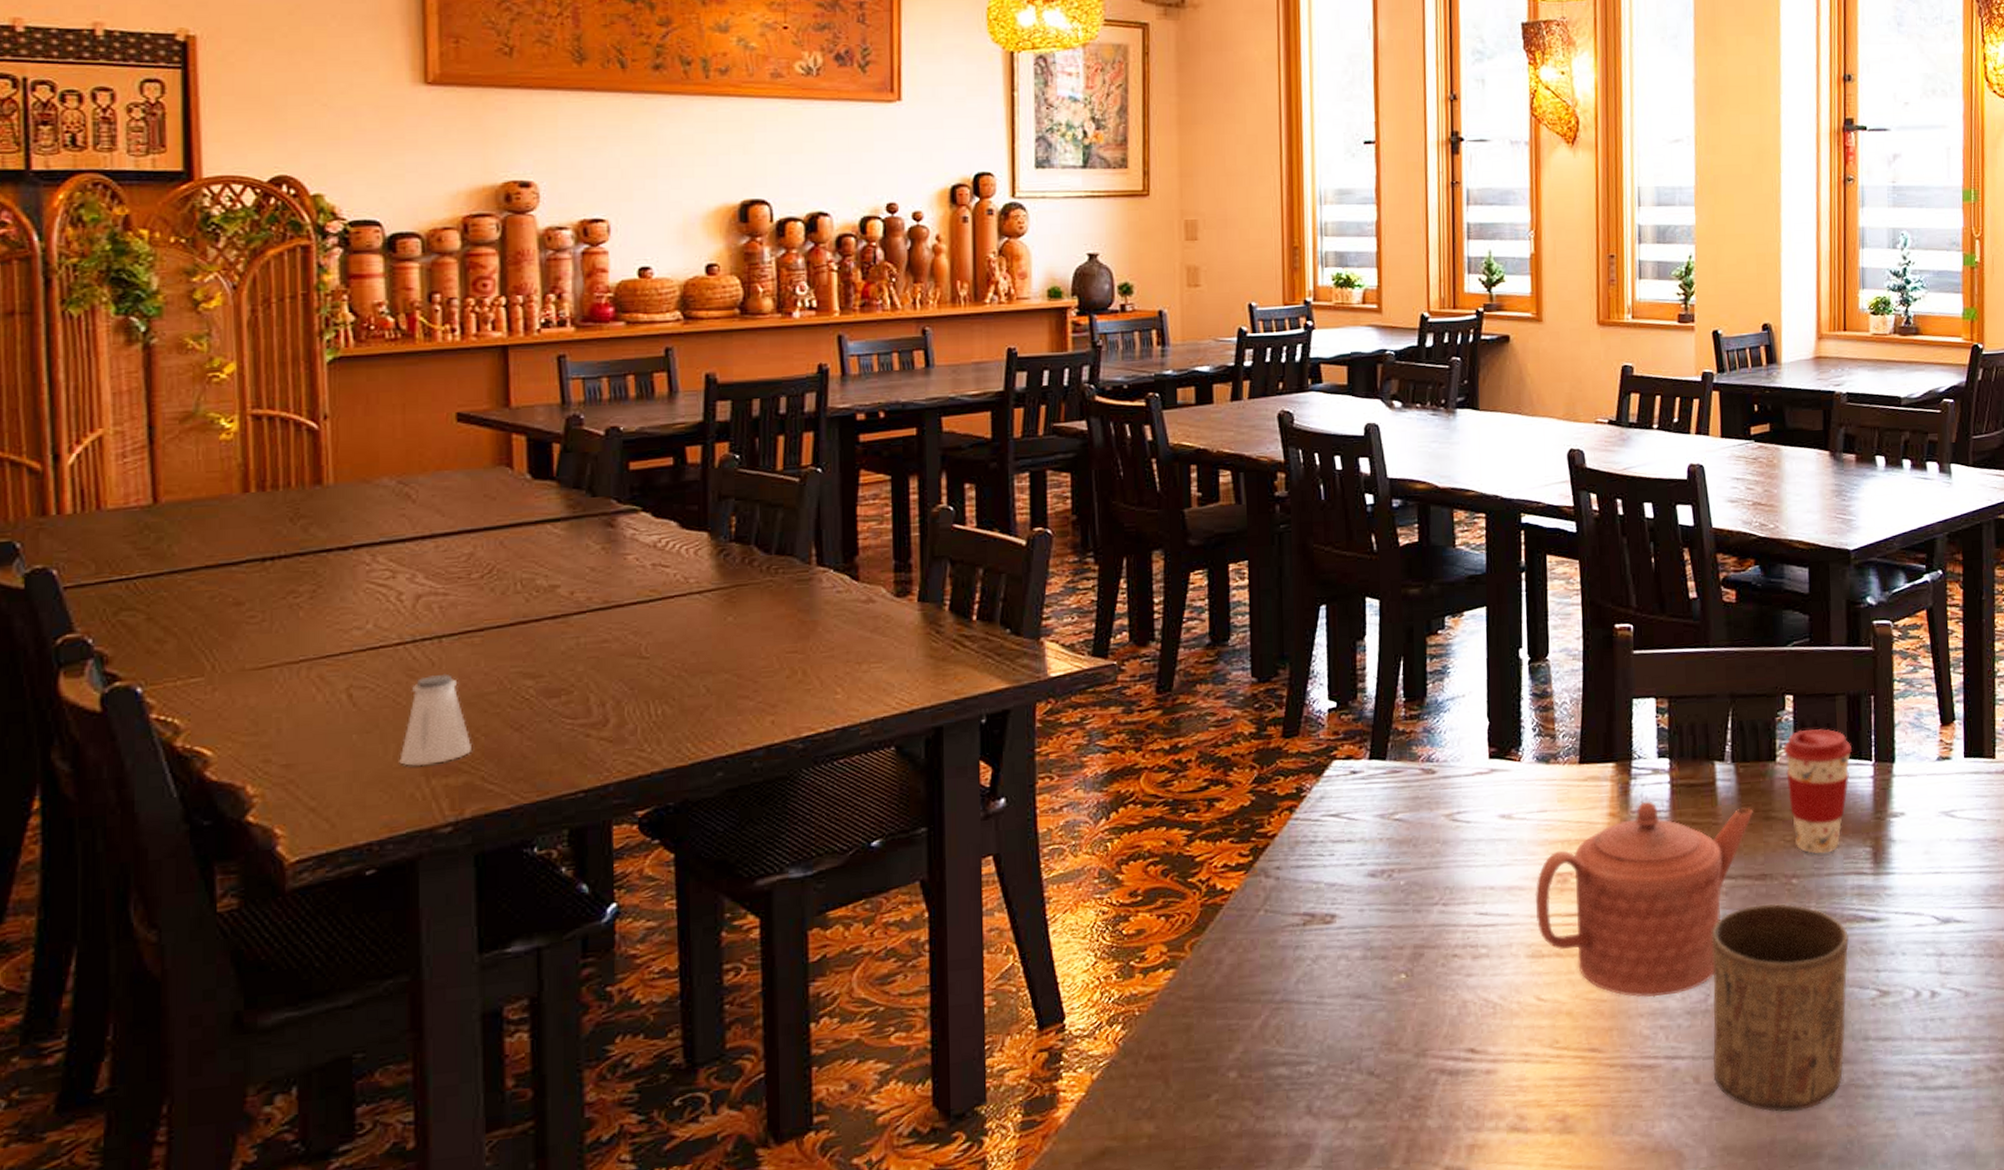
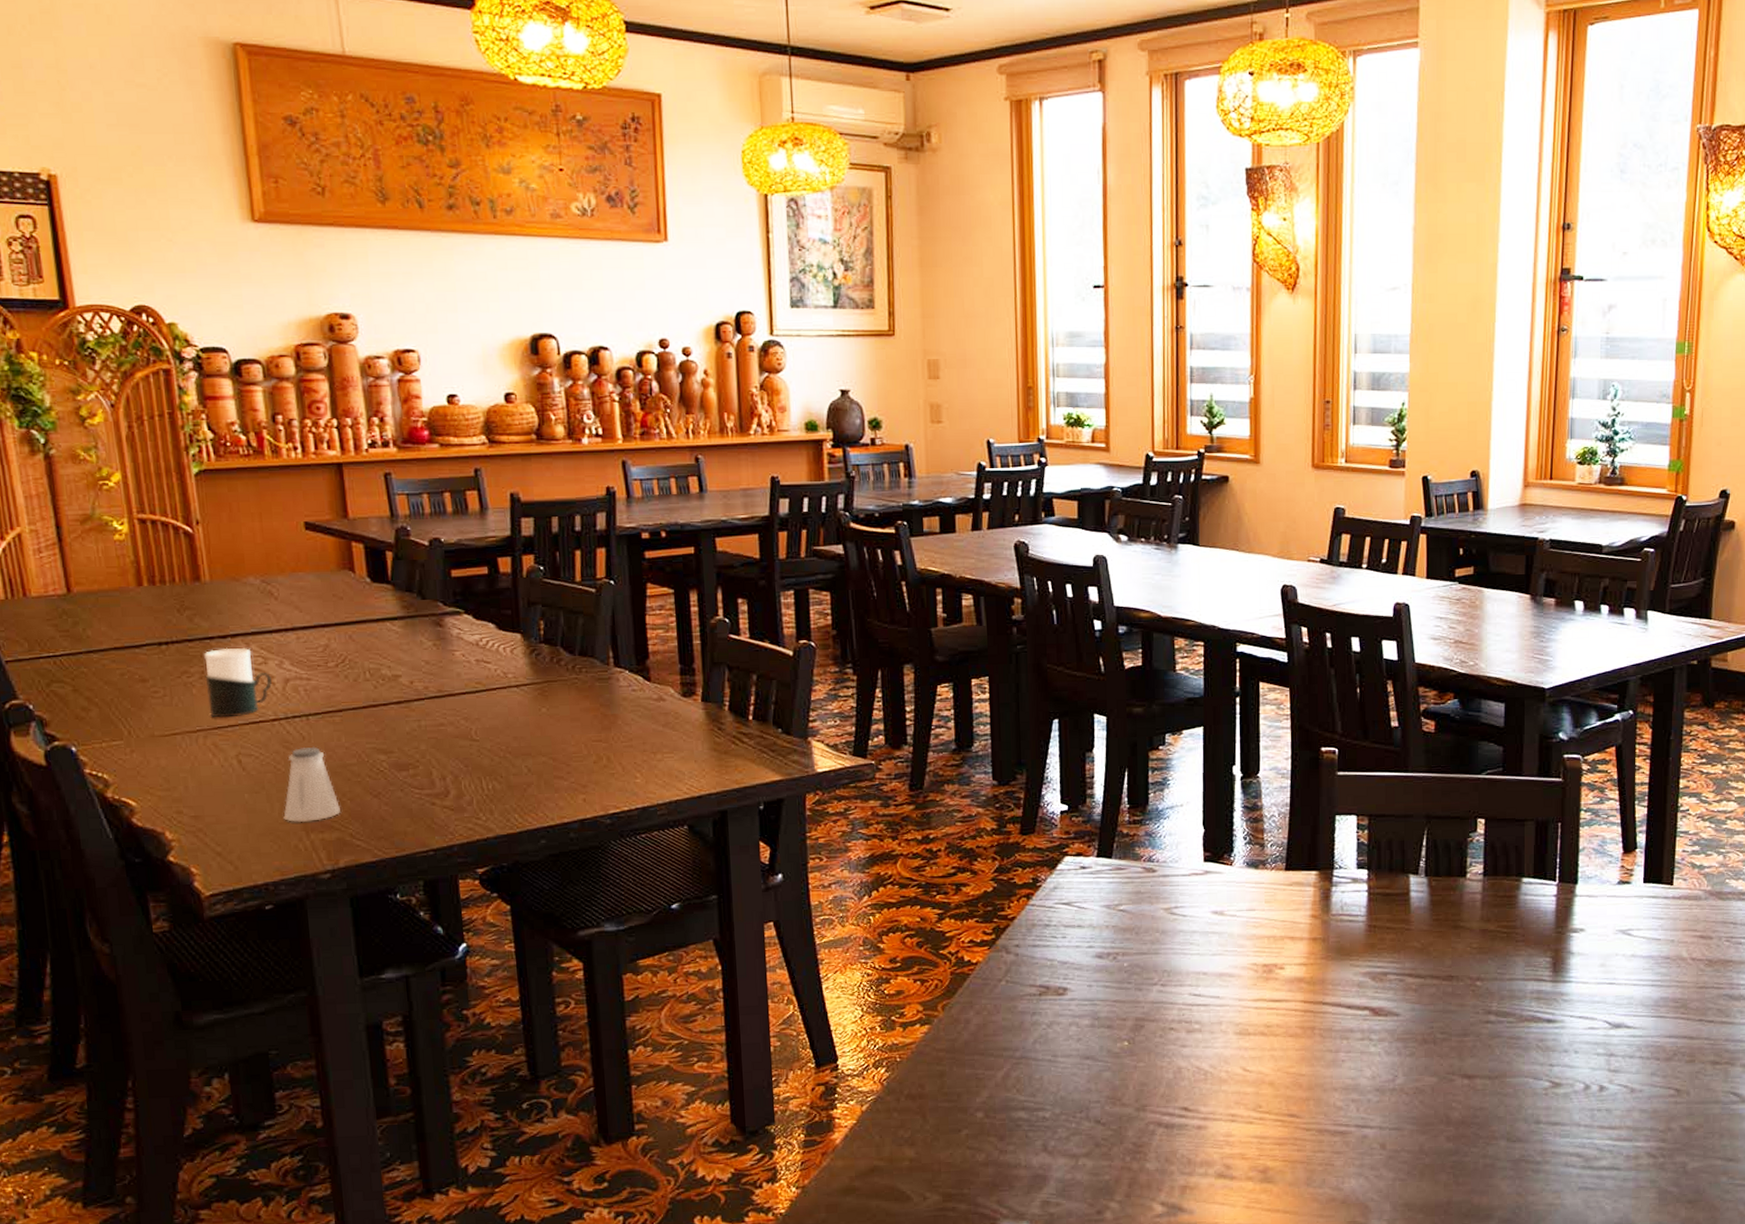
cup: none [316,560,399,645] -> present [204,647,272,718]
teapot: present [1535,801,1753,998] -> none [1243,906,1443,1075]
cup: present [1712,903,1849,1113] -> none [1398,1001,1526,1179]
coffee cup: present [1783,729,1852,854] -> none [1473,850,1537,961]

